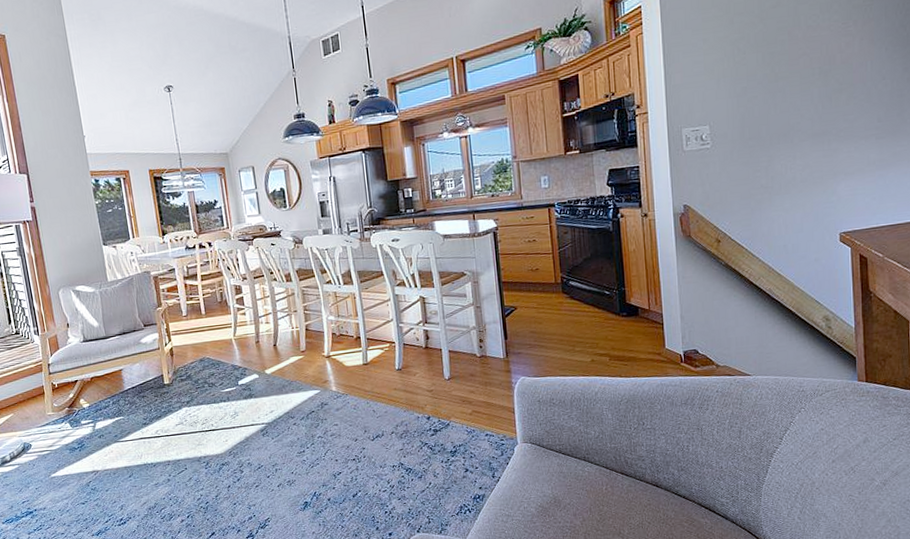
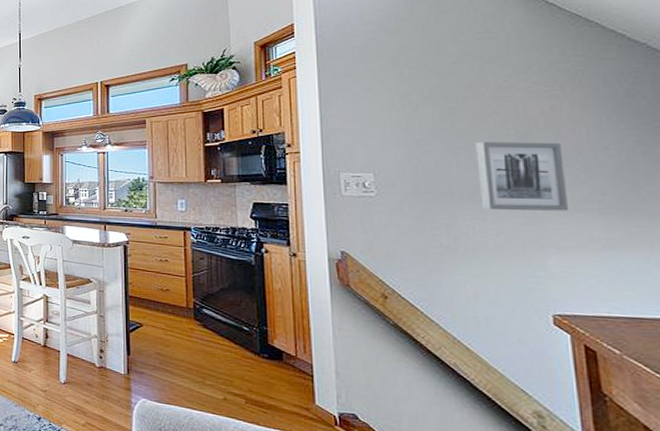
wall art: none [789,77,855,148] -> present [475,142,570,211]

